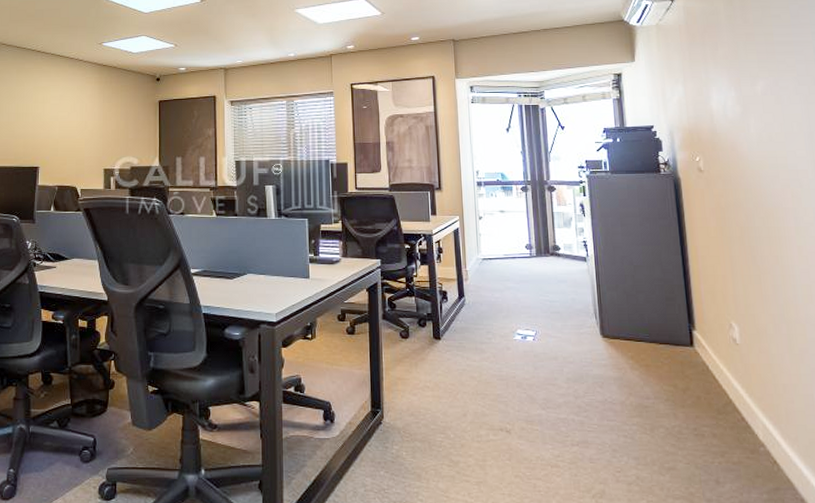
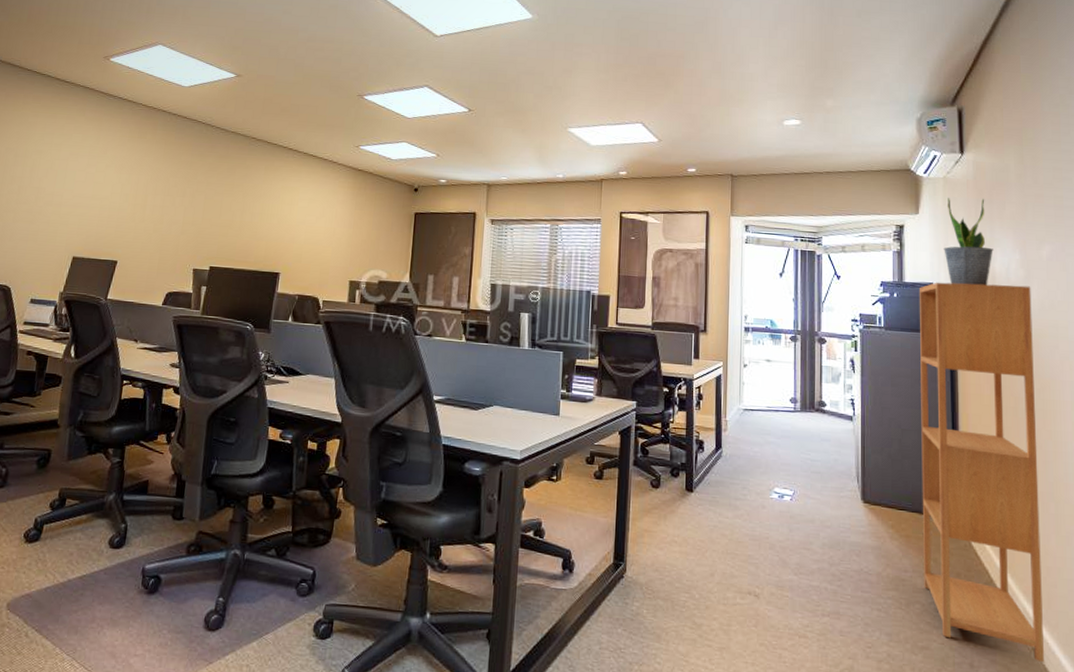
bookcase: none [640,121,788,475] -> present [919,282,1045,663]
potted plant: none [661,41,710,125] -> present [944,198,993,285]

